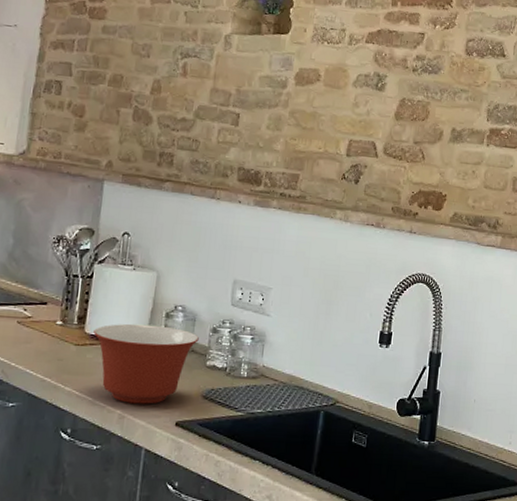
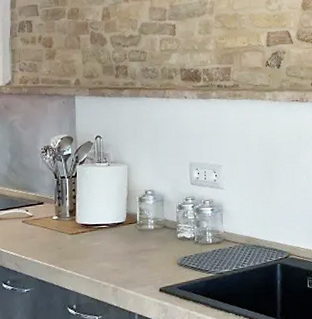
mixing bowl: present [93,323,199,404] -> none [83,209,169,278]

